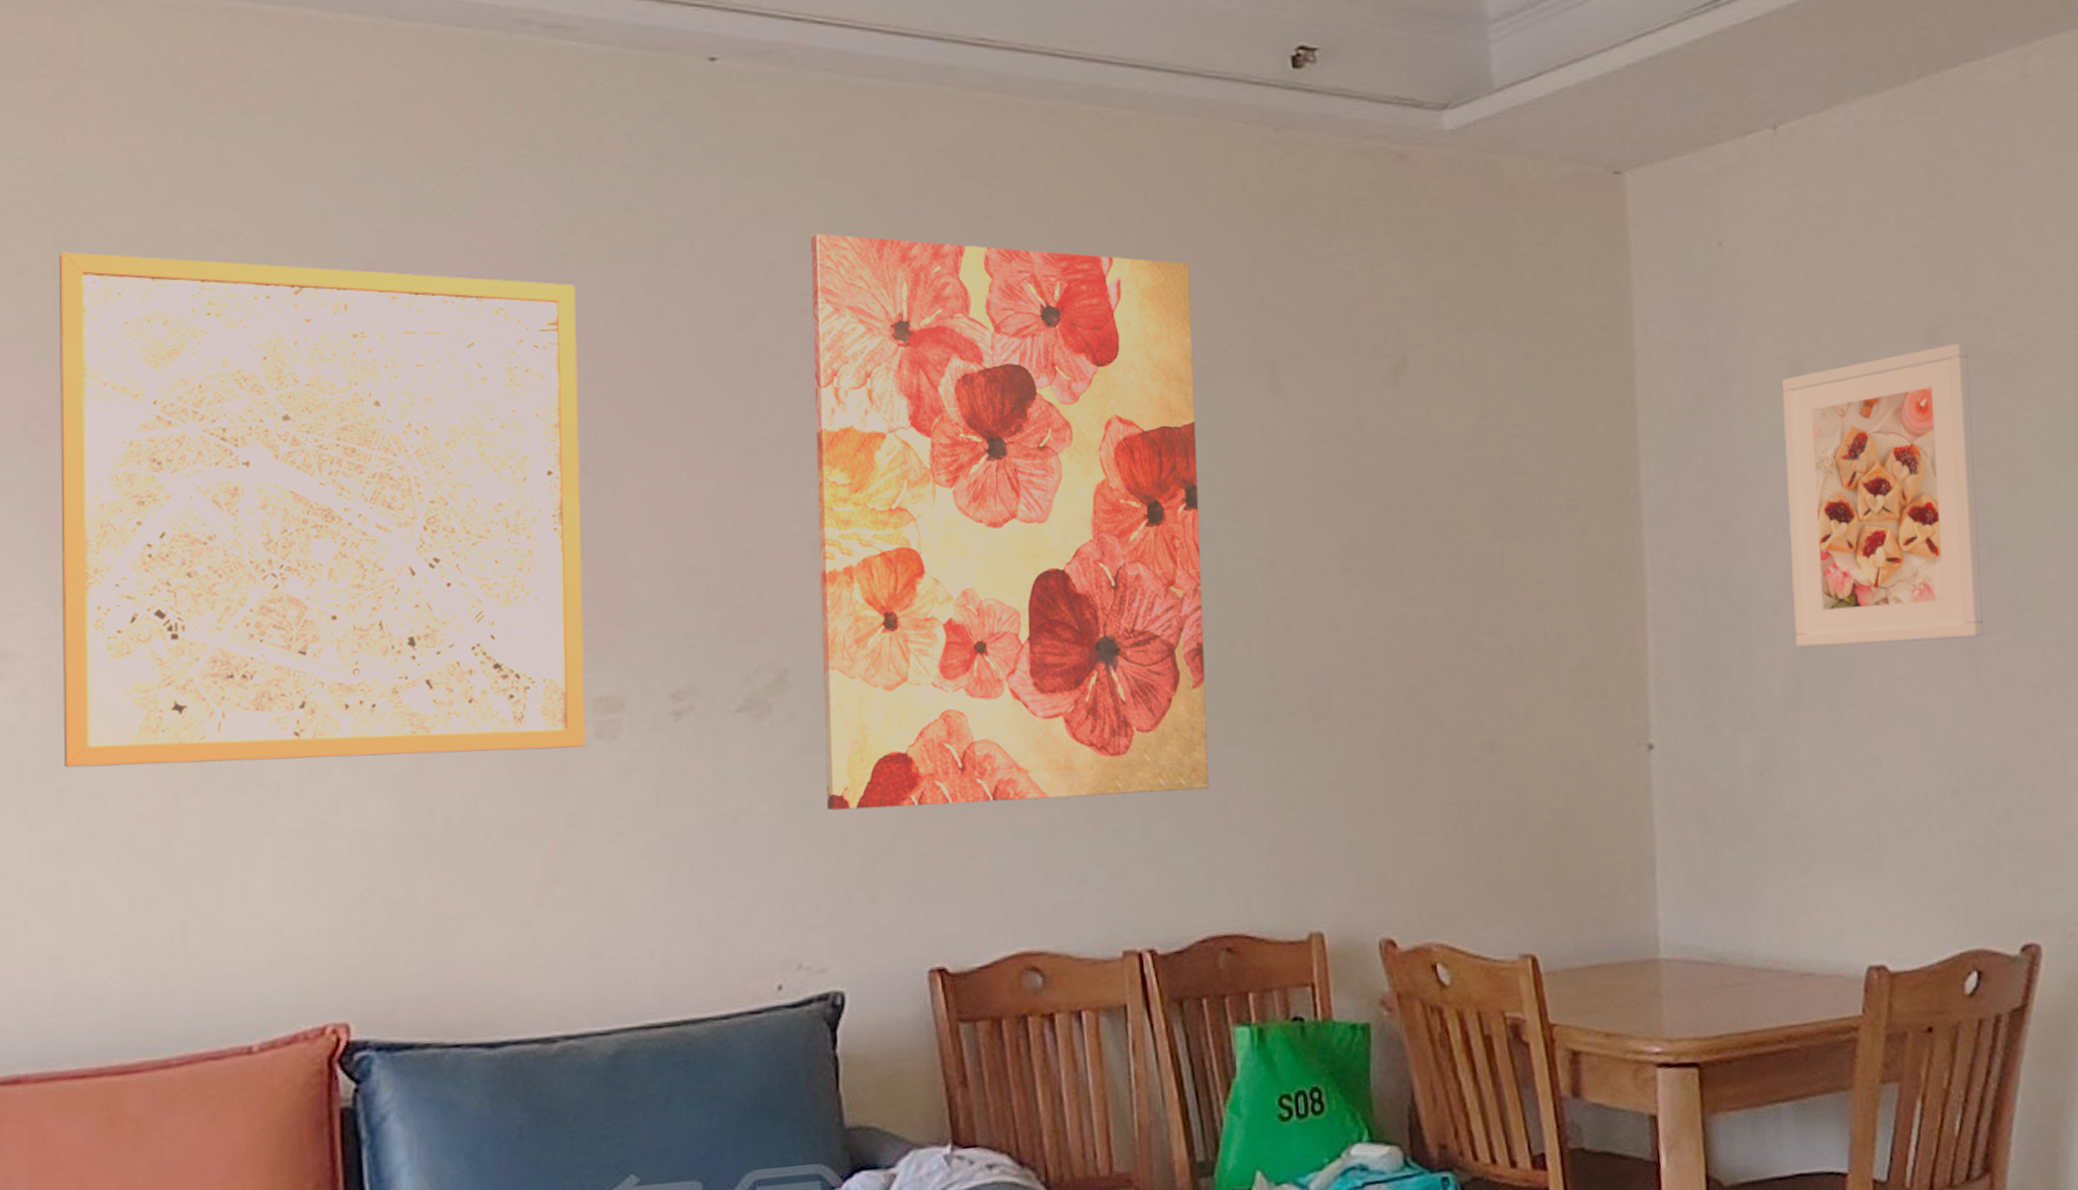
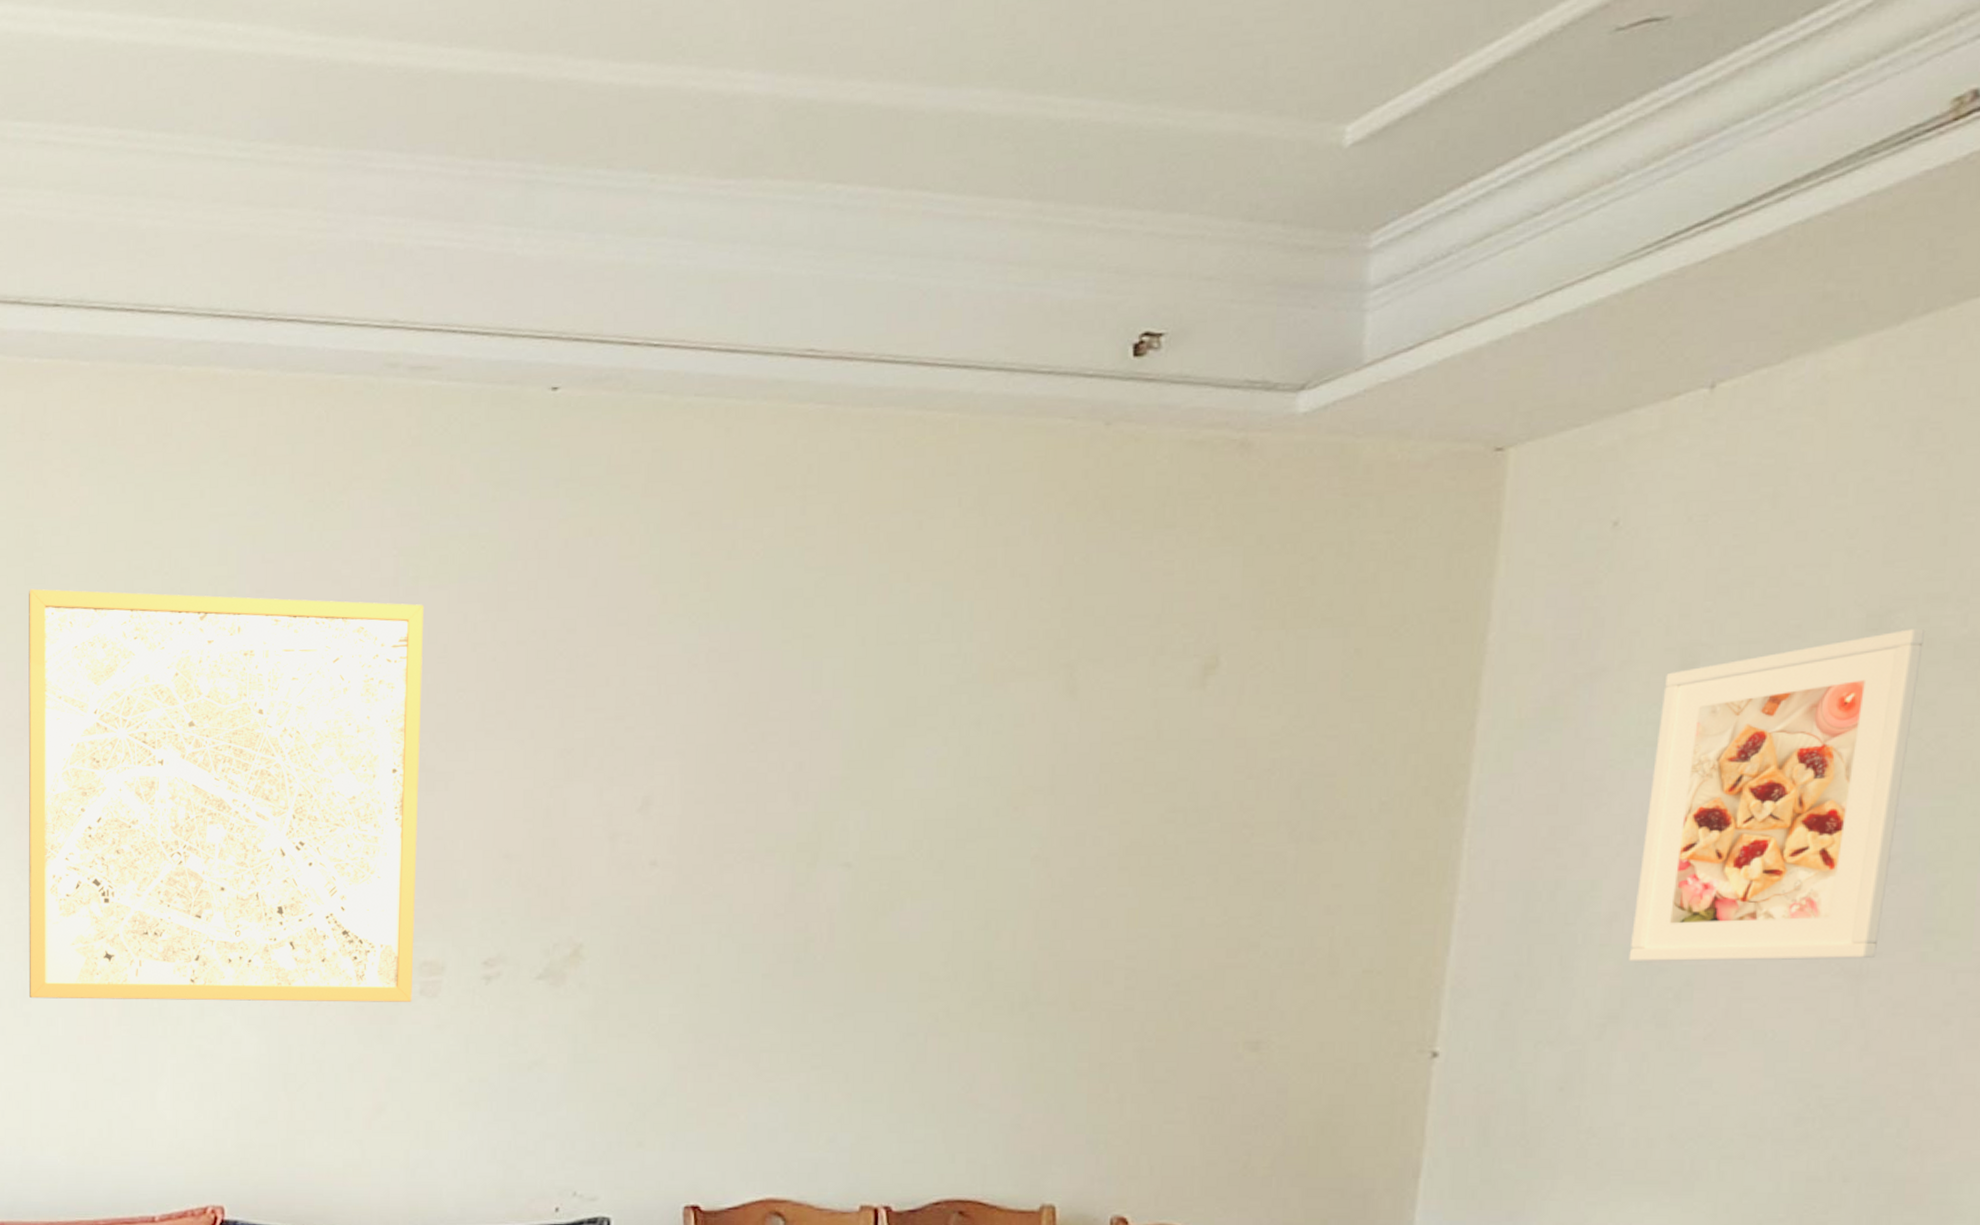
wall art: present [810,233,1210,811] -> none [607,550,997,1069]

